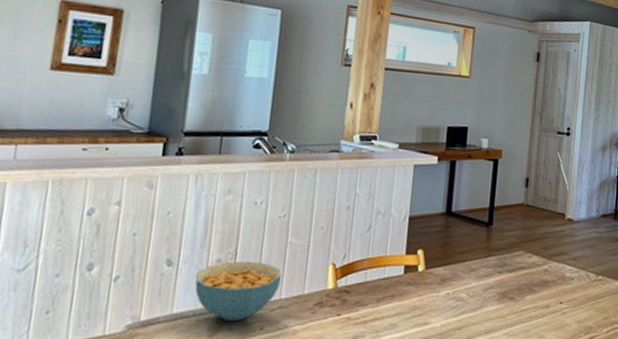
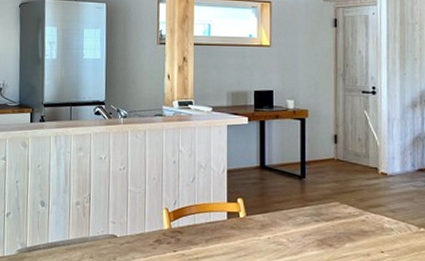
cereal bowl: present [195,261,282,322] -> none [62,204,126,252]

